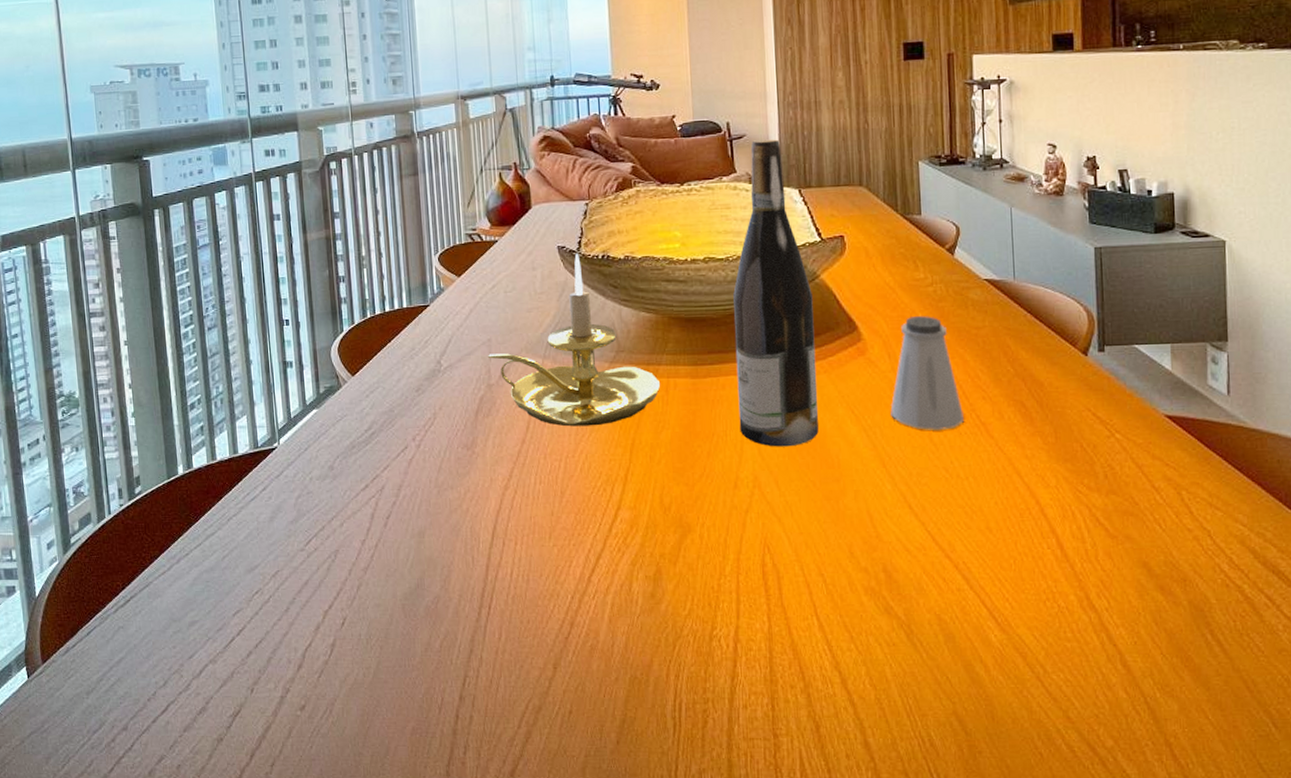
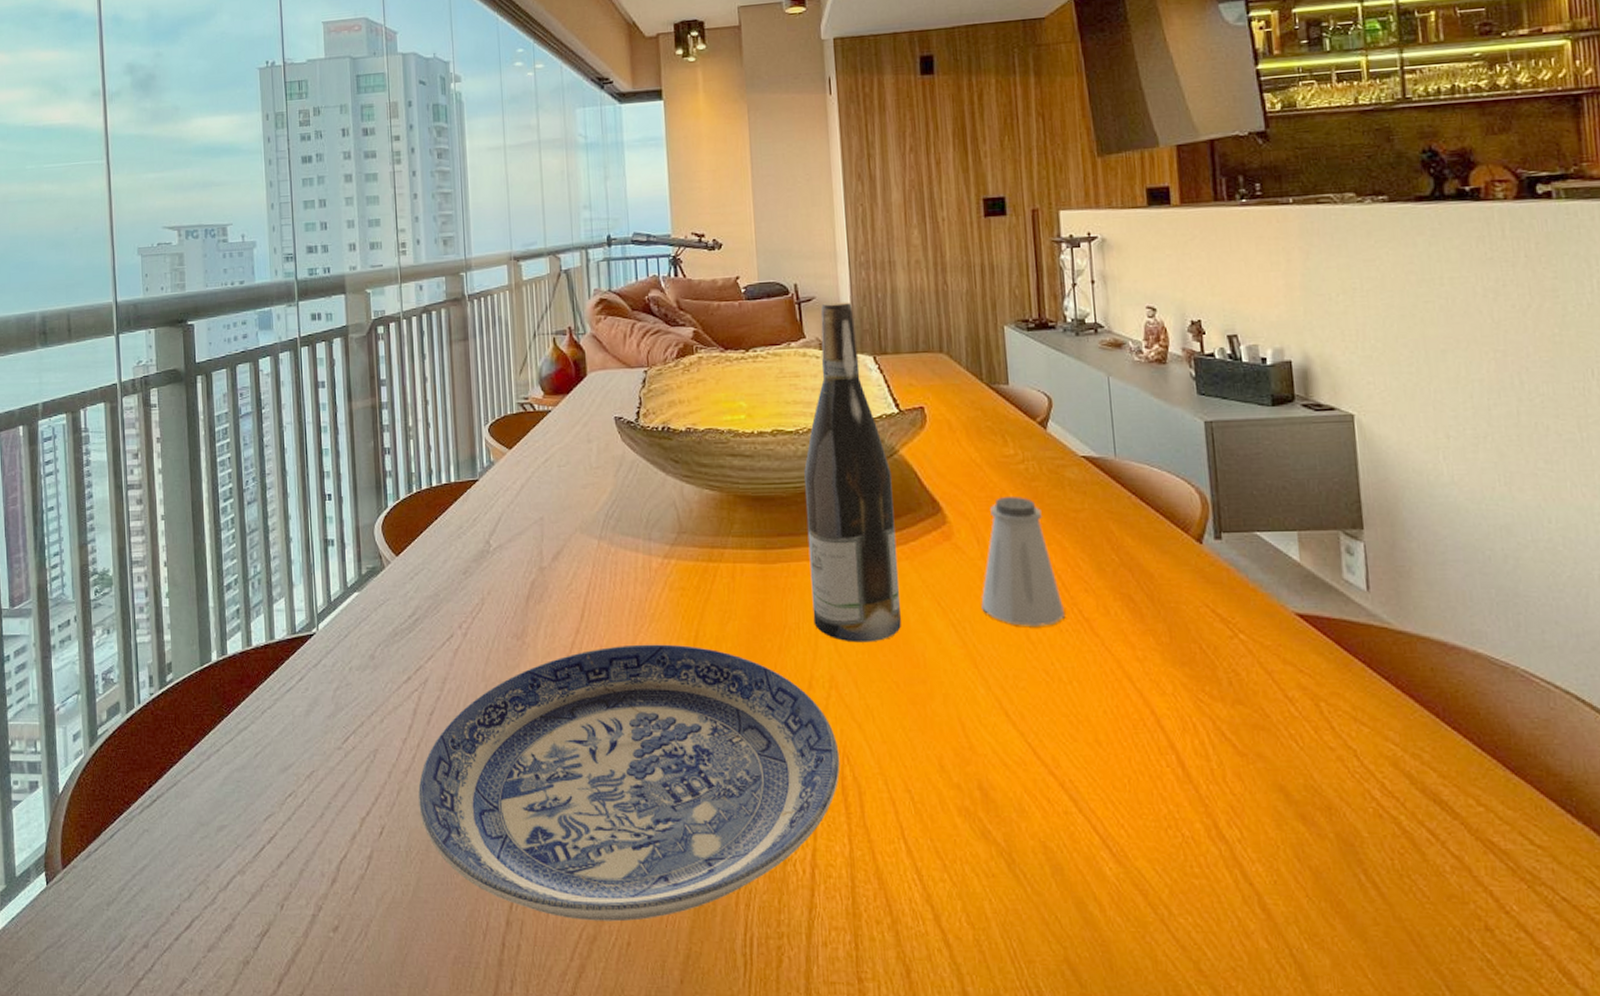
plate: none [377,451,761,694] -> present [418,644,840,922]
candle holder: present [487,253,661,427] -> none [539,424,727,616]

